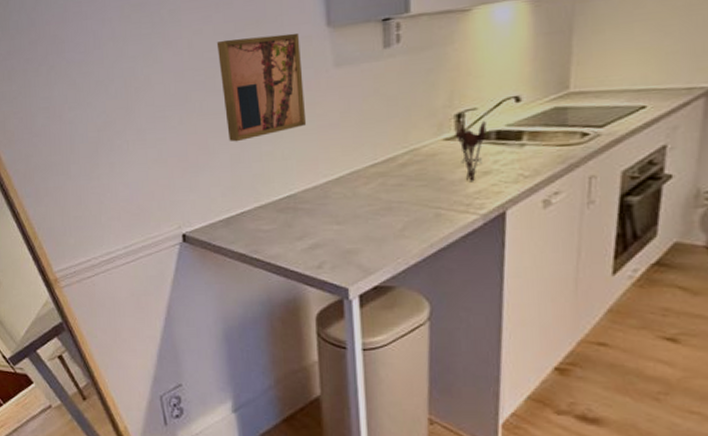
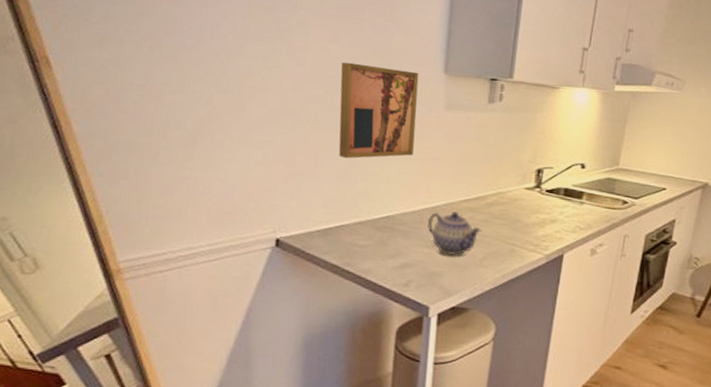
teapot: none [332,180,397,230] -> present [427,211,482,256]
utensil holder: present [456,121,487,182] -> none [535,179,558,227]

